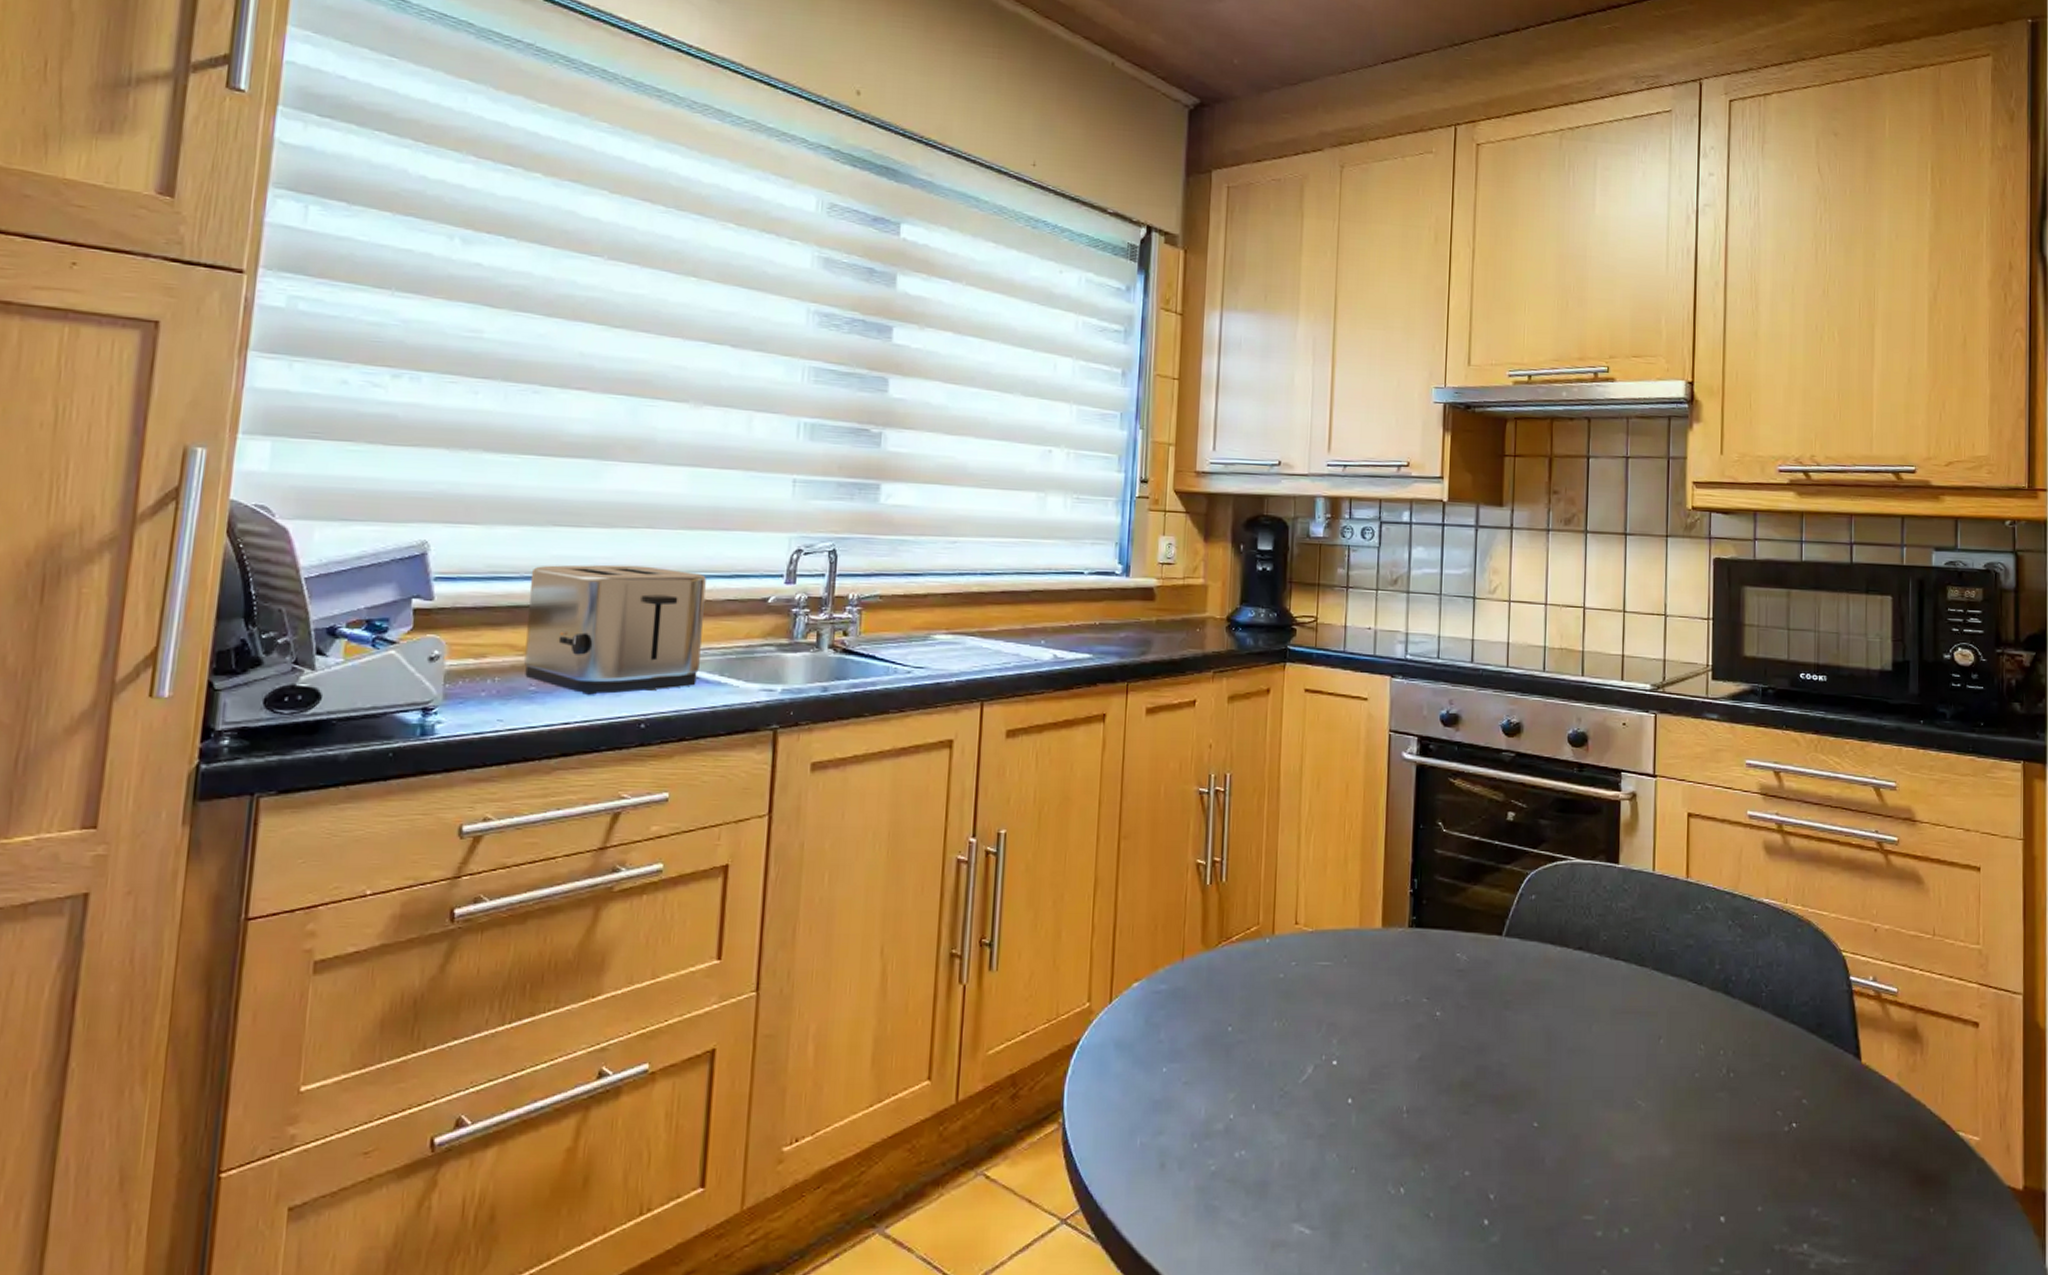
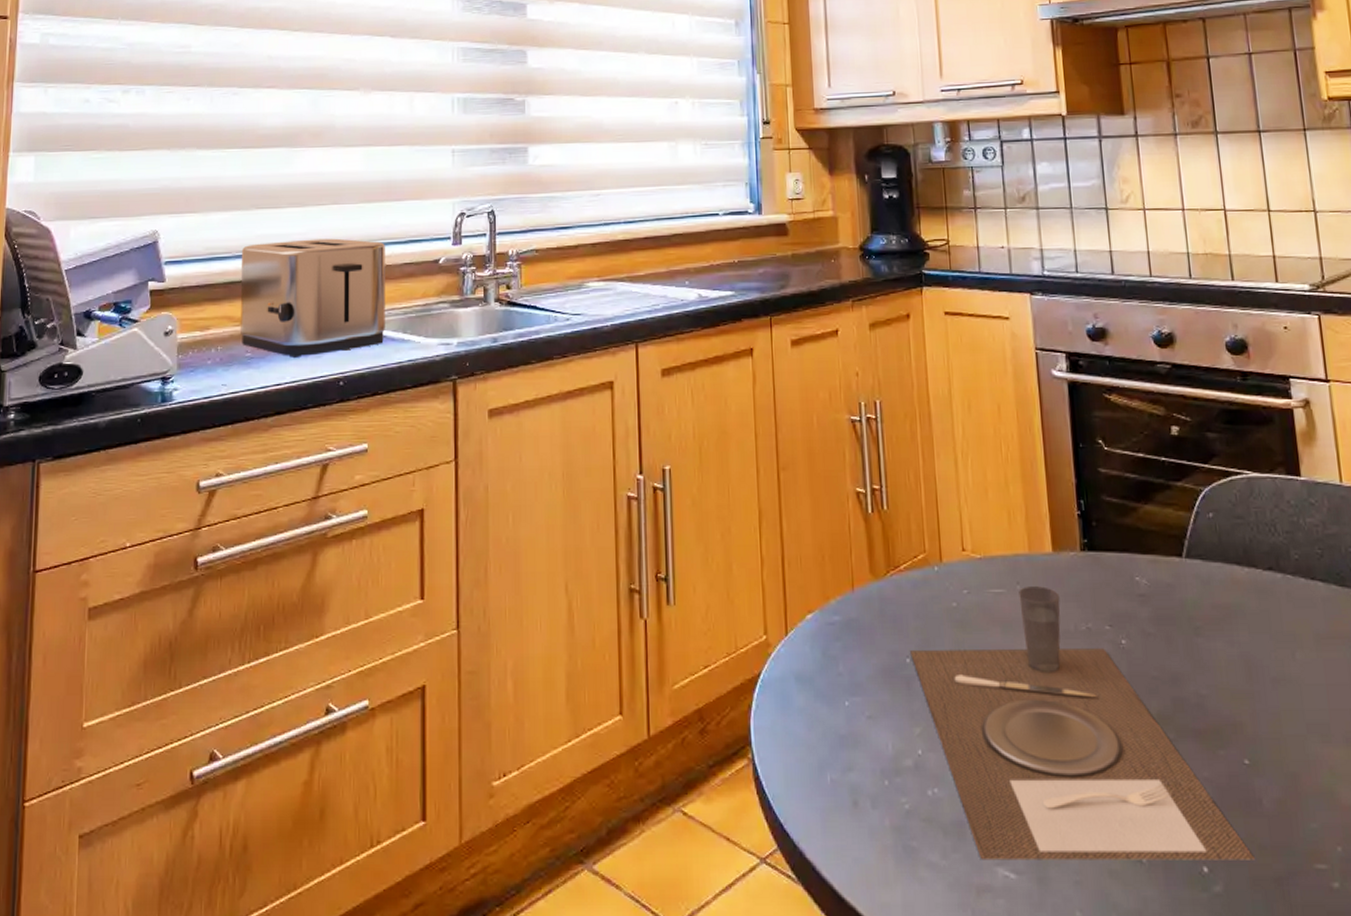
place setting: none [1233,960,1531,1218] -> present [910,586,1255,861]

